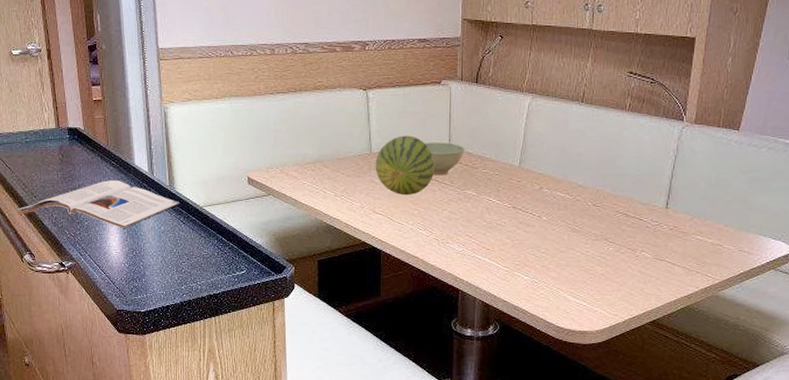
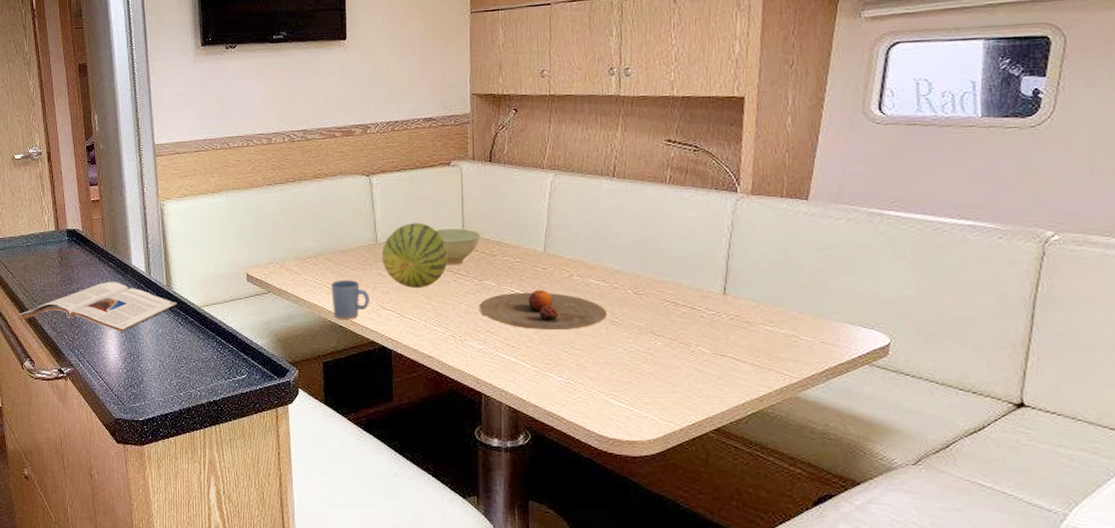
mug: none [327,186,362,222] -> present [331,280,369,320]
plate: none [460,199,570,236] -> present [478,289,608,331]

